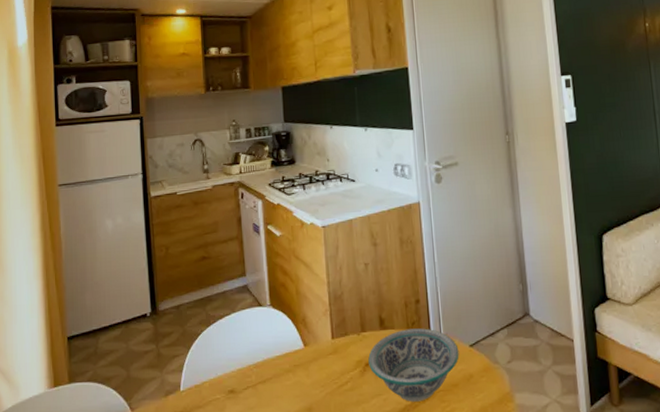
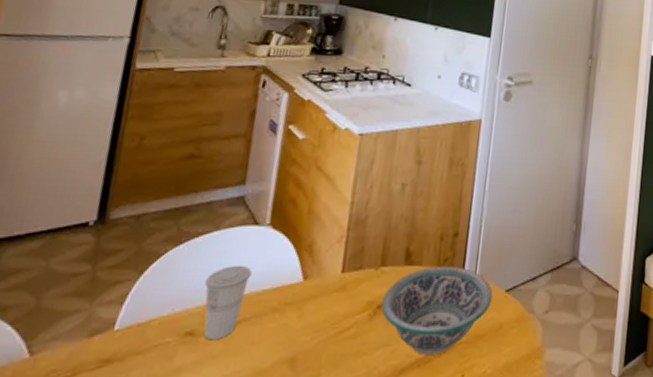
cup: none [233,338,265,395] -> present [204,265,252,339]

